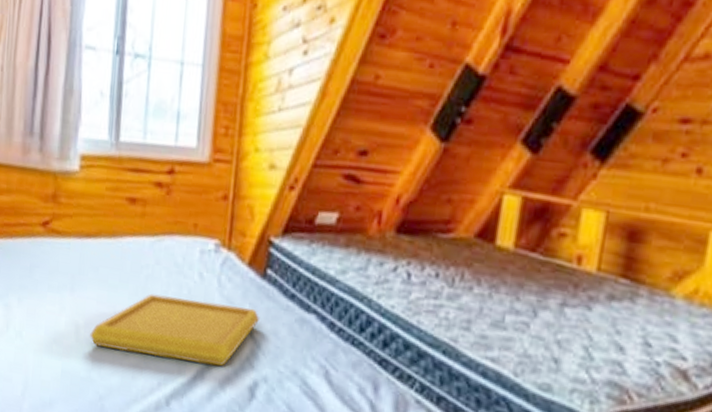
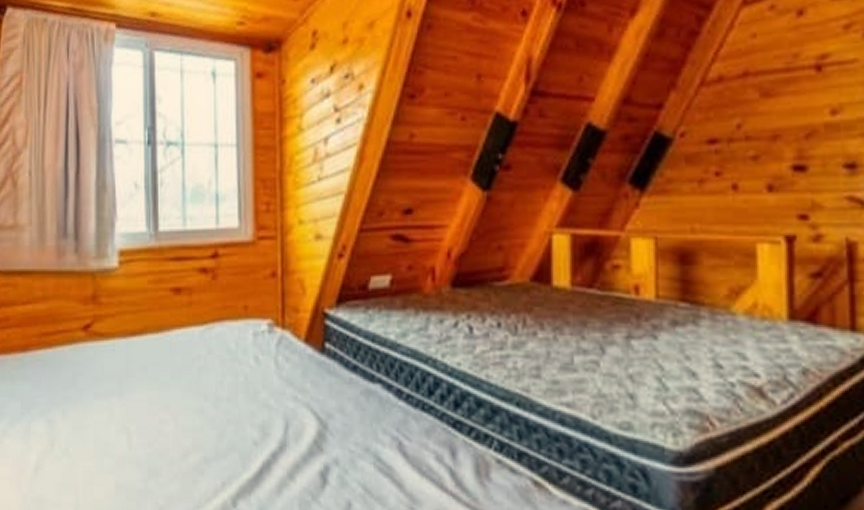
serving tray: present [90,293,259,367] -> none [144,386,323,455]

